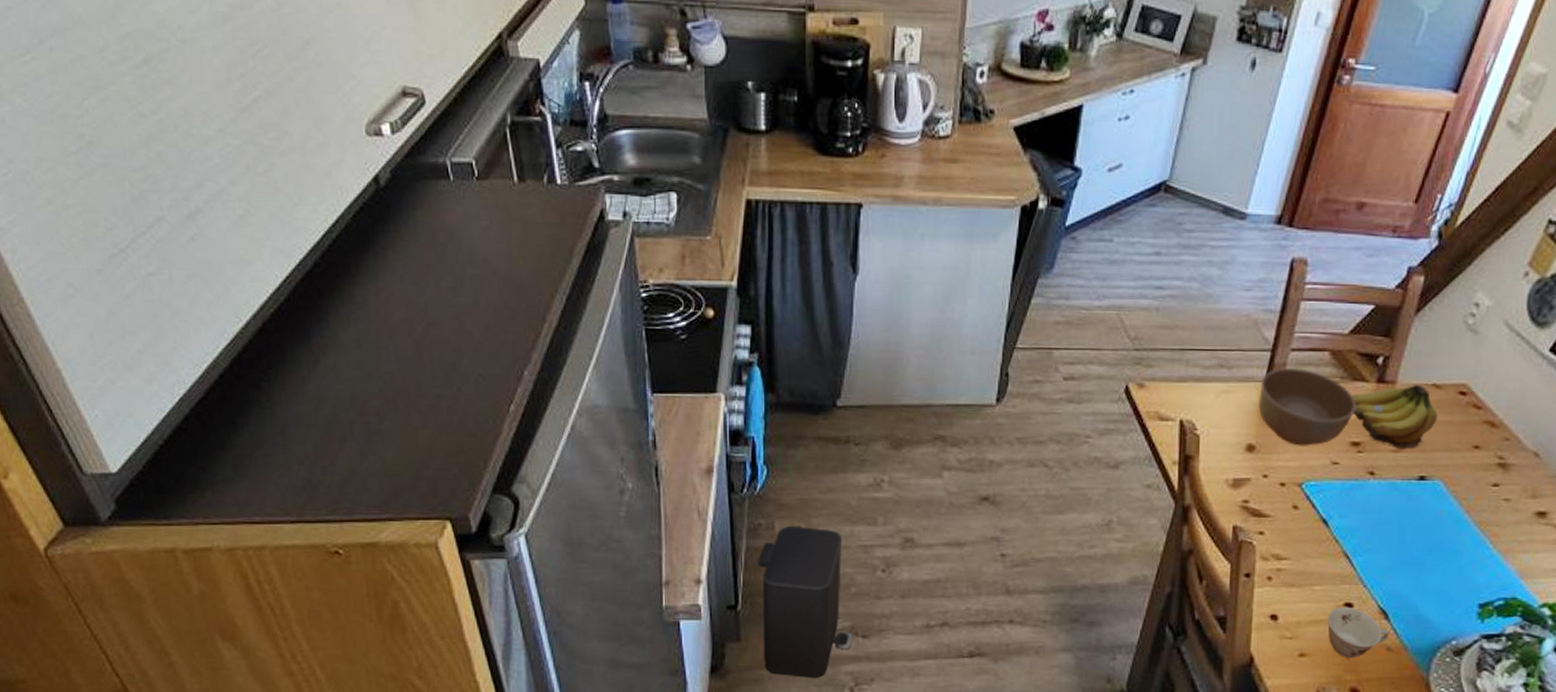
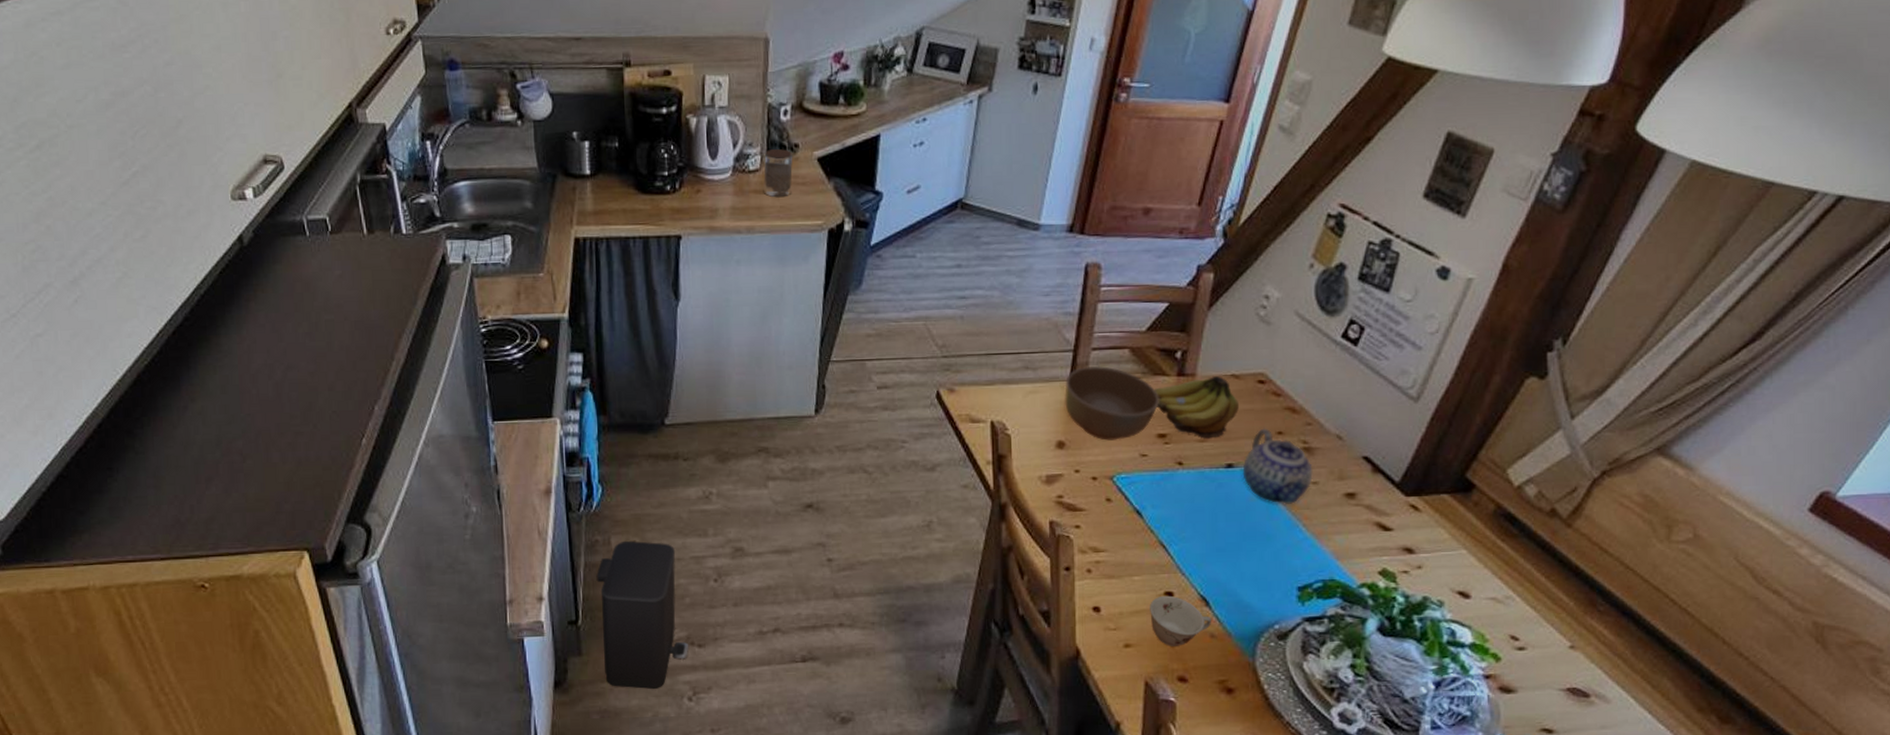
jar: none [954,114,986,168] -> present [763,149,793,198]
teapot: none [1434,441,1507,520] -> present [1242,428,1313,504]

